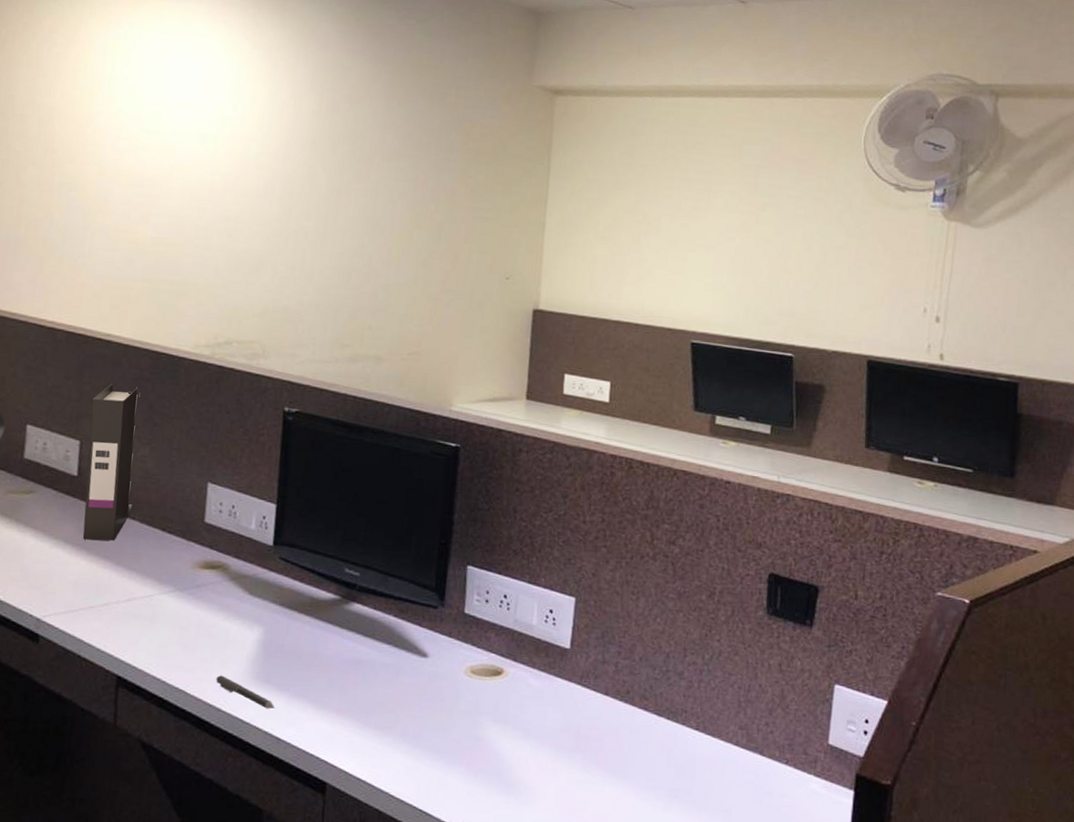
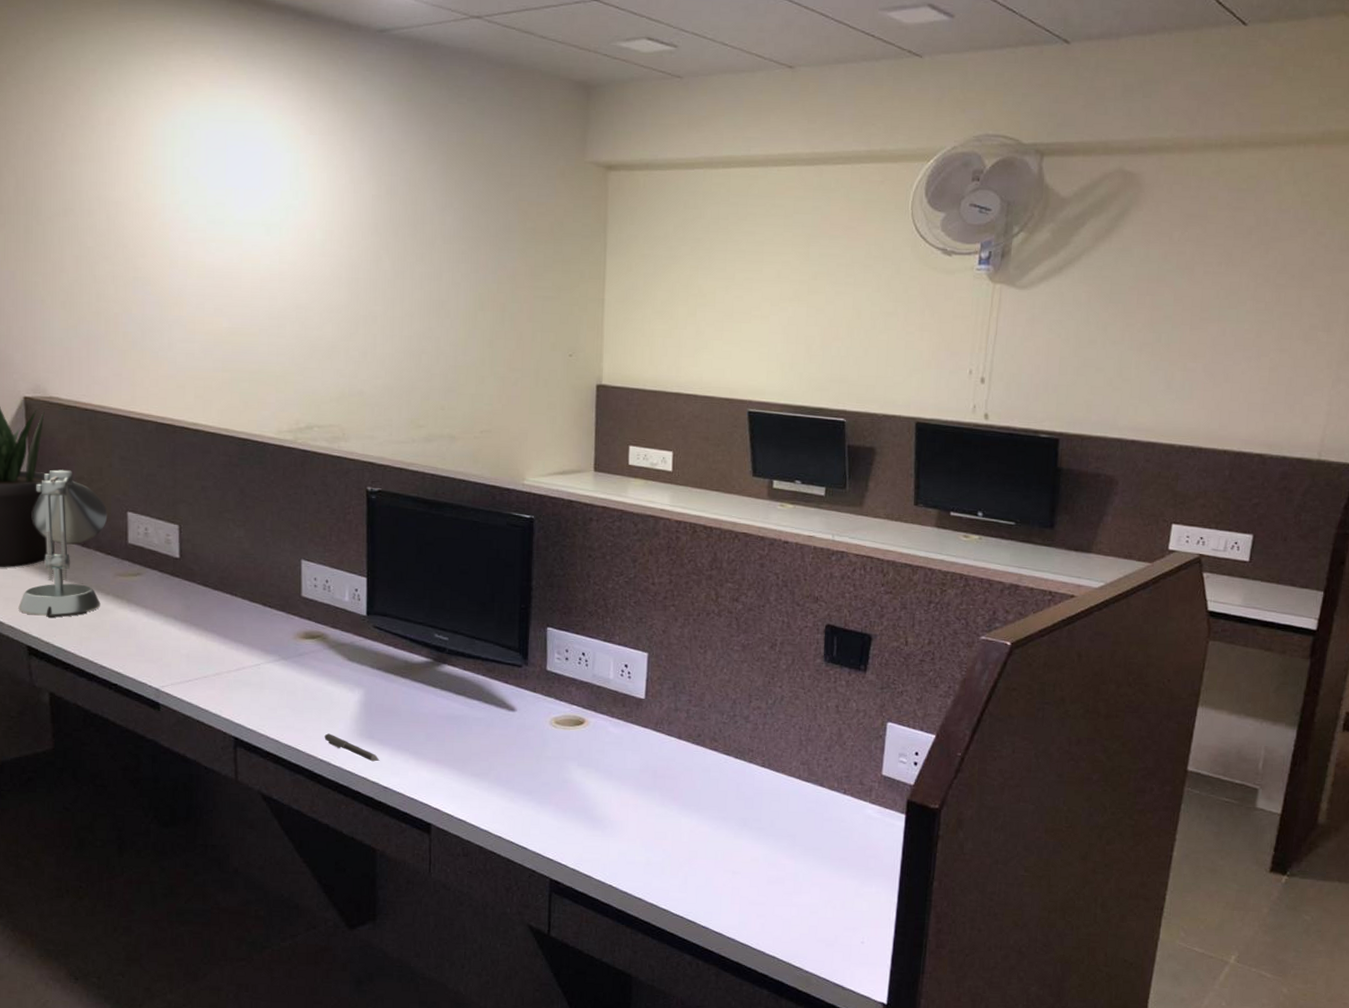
binder: present [82,383,141,541] -> none [186,470,233,617]

